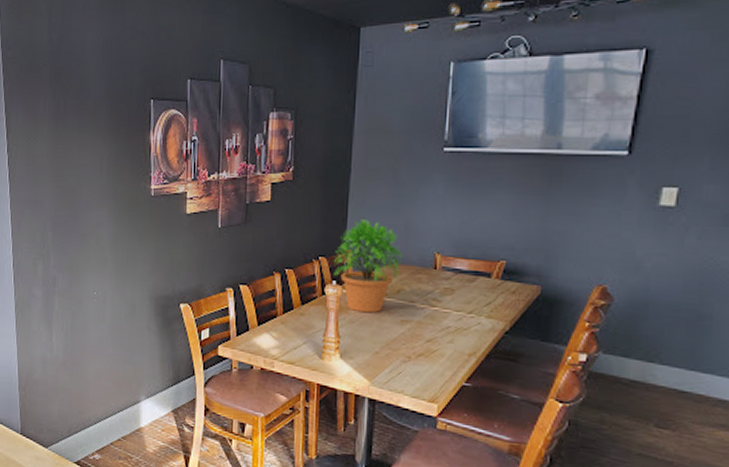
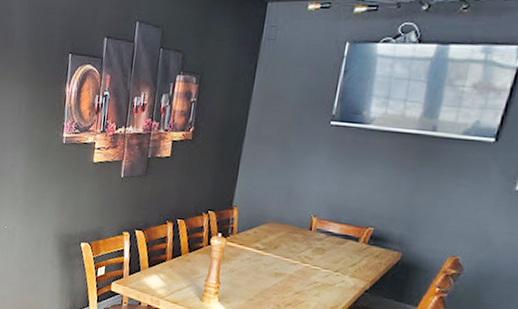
potted plant: present [334,219,403,313] -> none [220,180,284,265]

